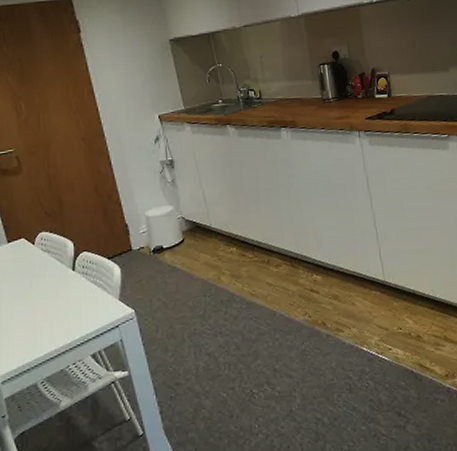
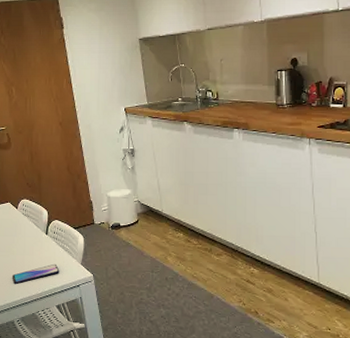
smartphone: none [31,304,93,337] -> present [12,263,60,284]

